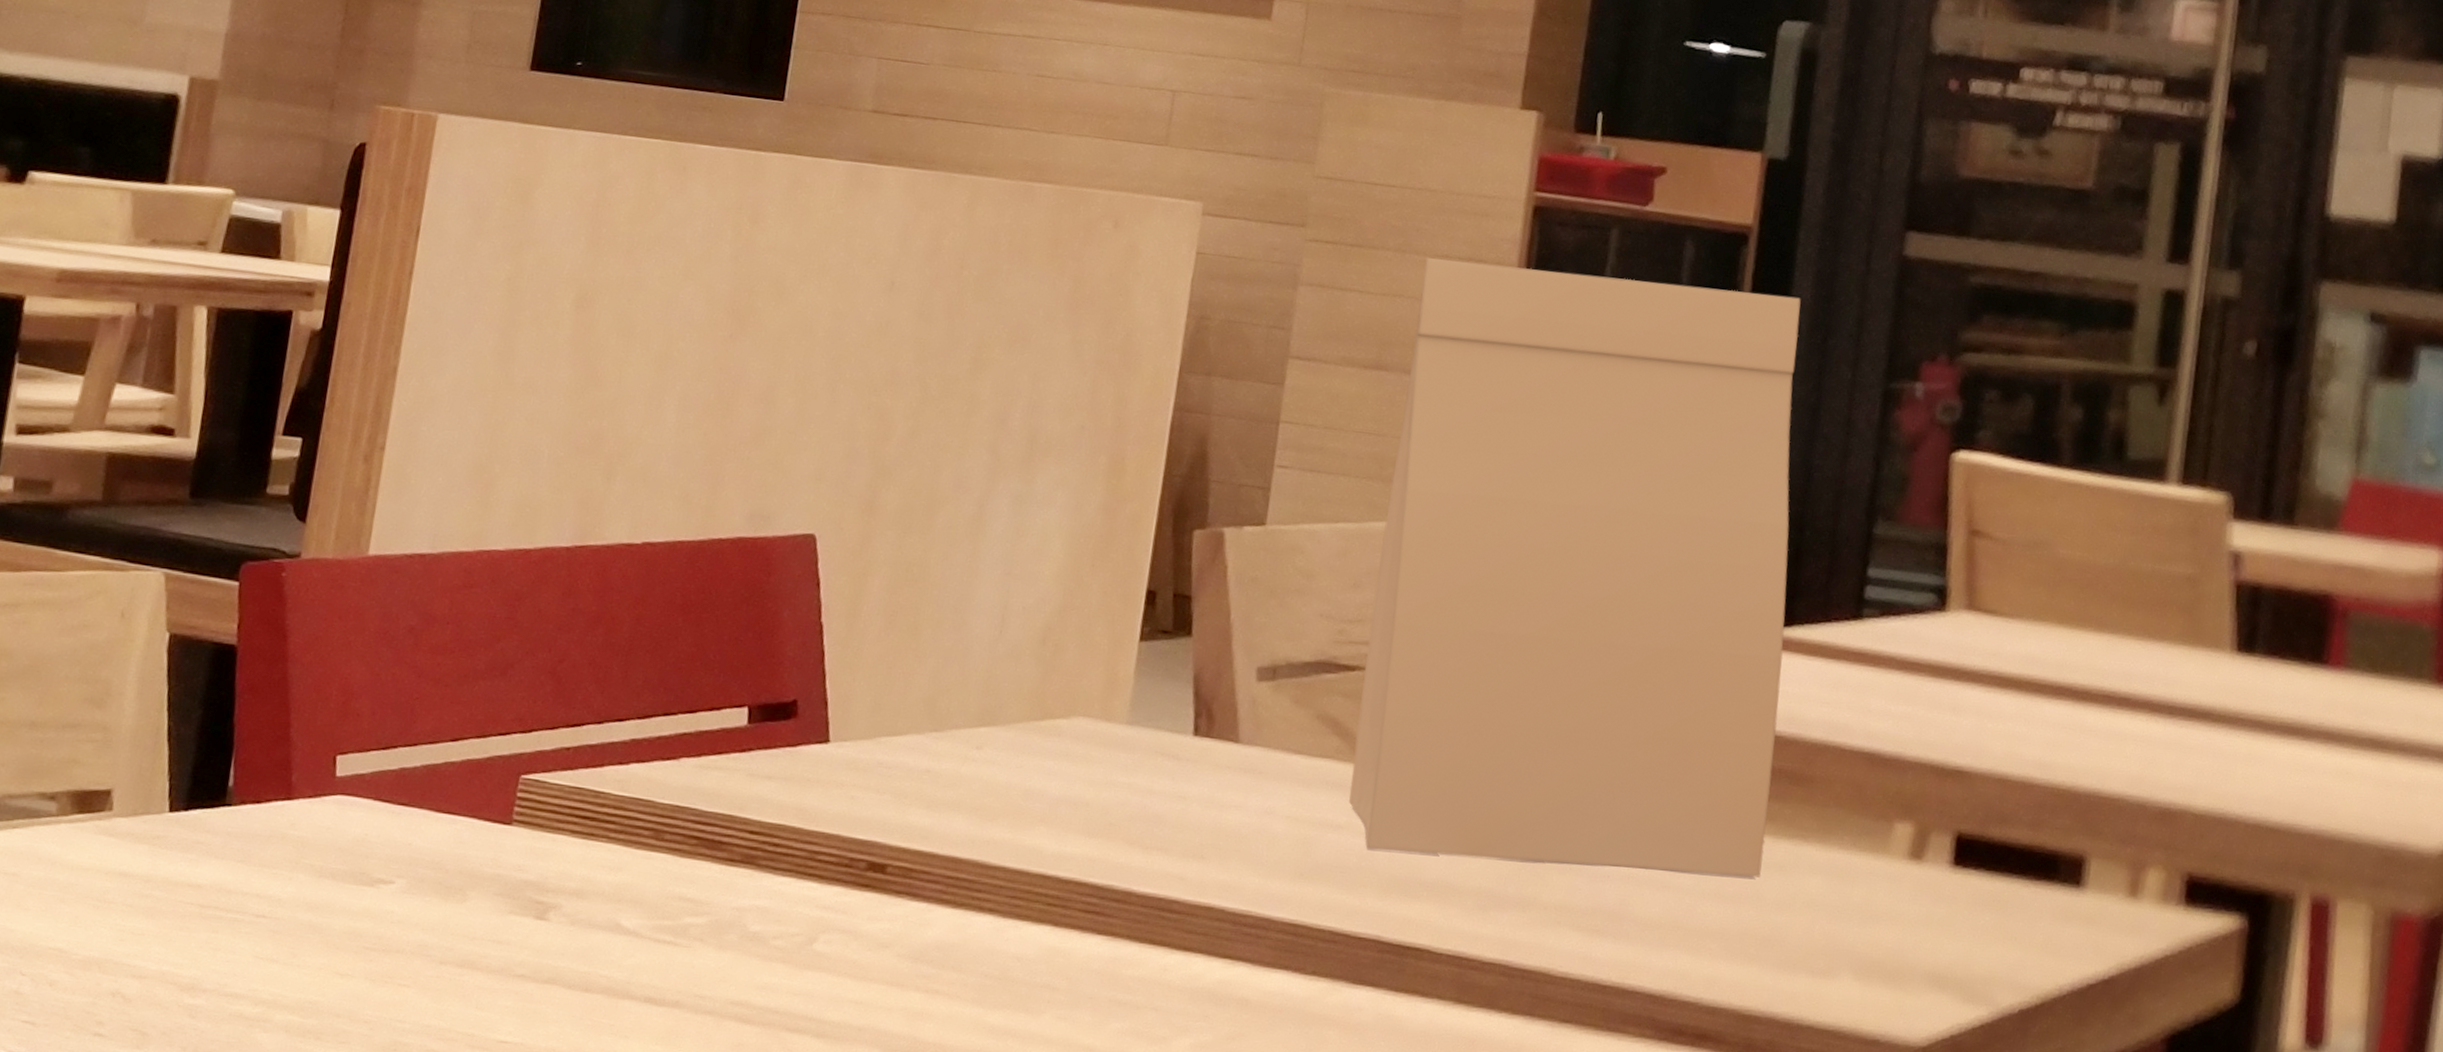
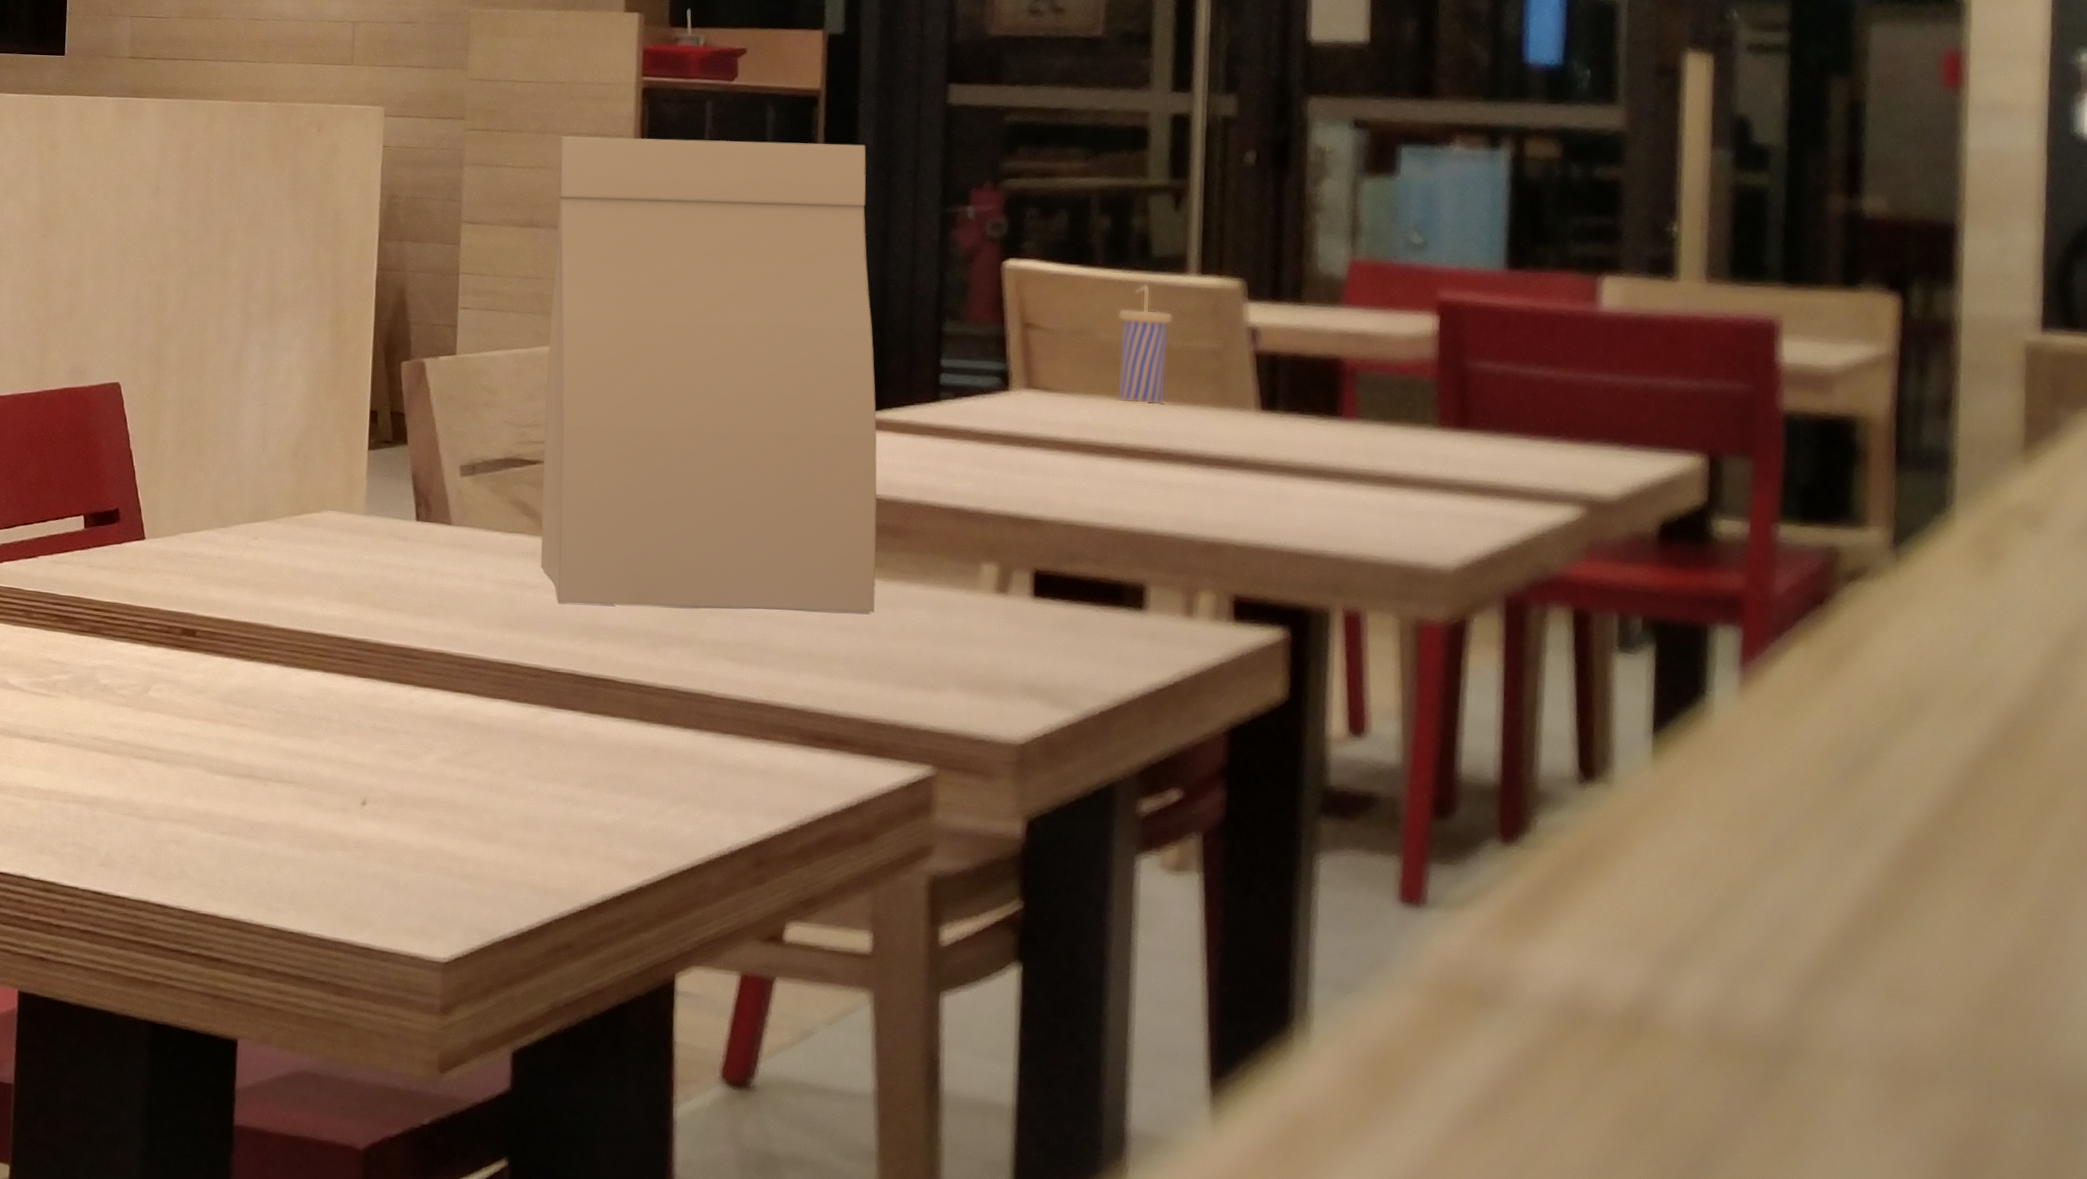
beverage cup: none [2072,491,2146,639] -> present [1117,284,1174,405]

